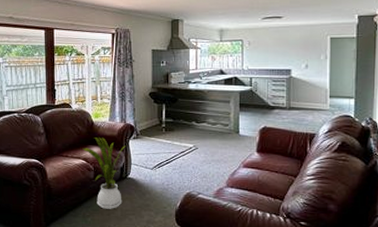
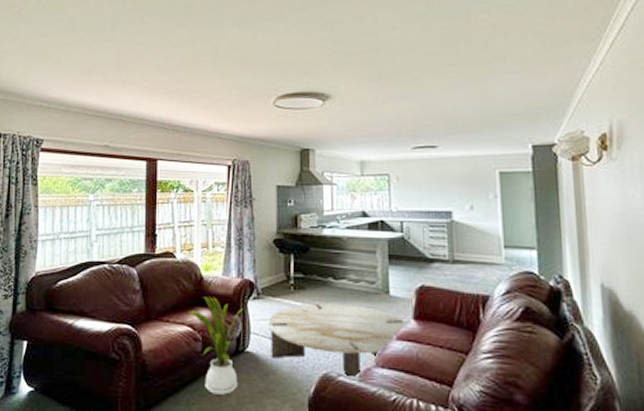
coffee table: none [146,141,253,196] -> present [269,303,409,379]

